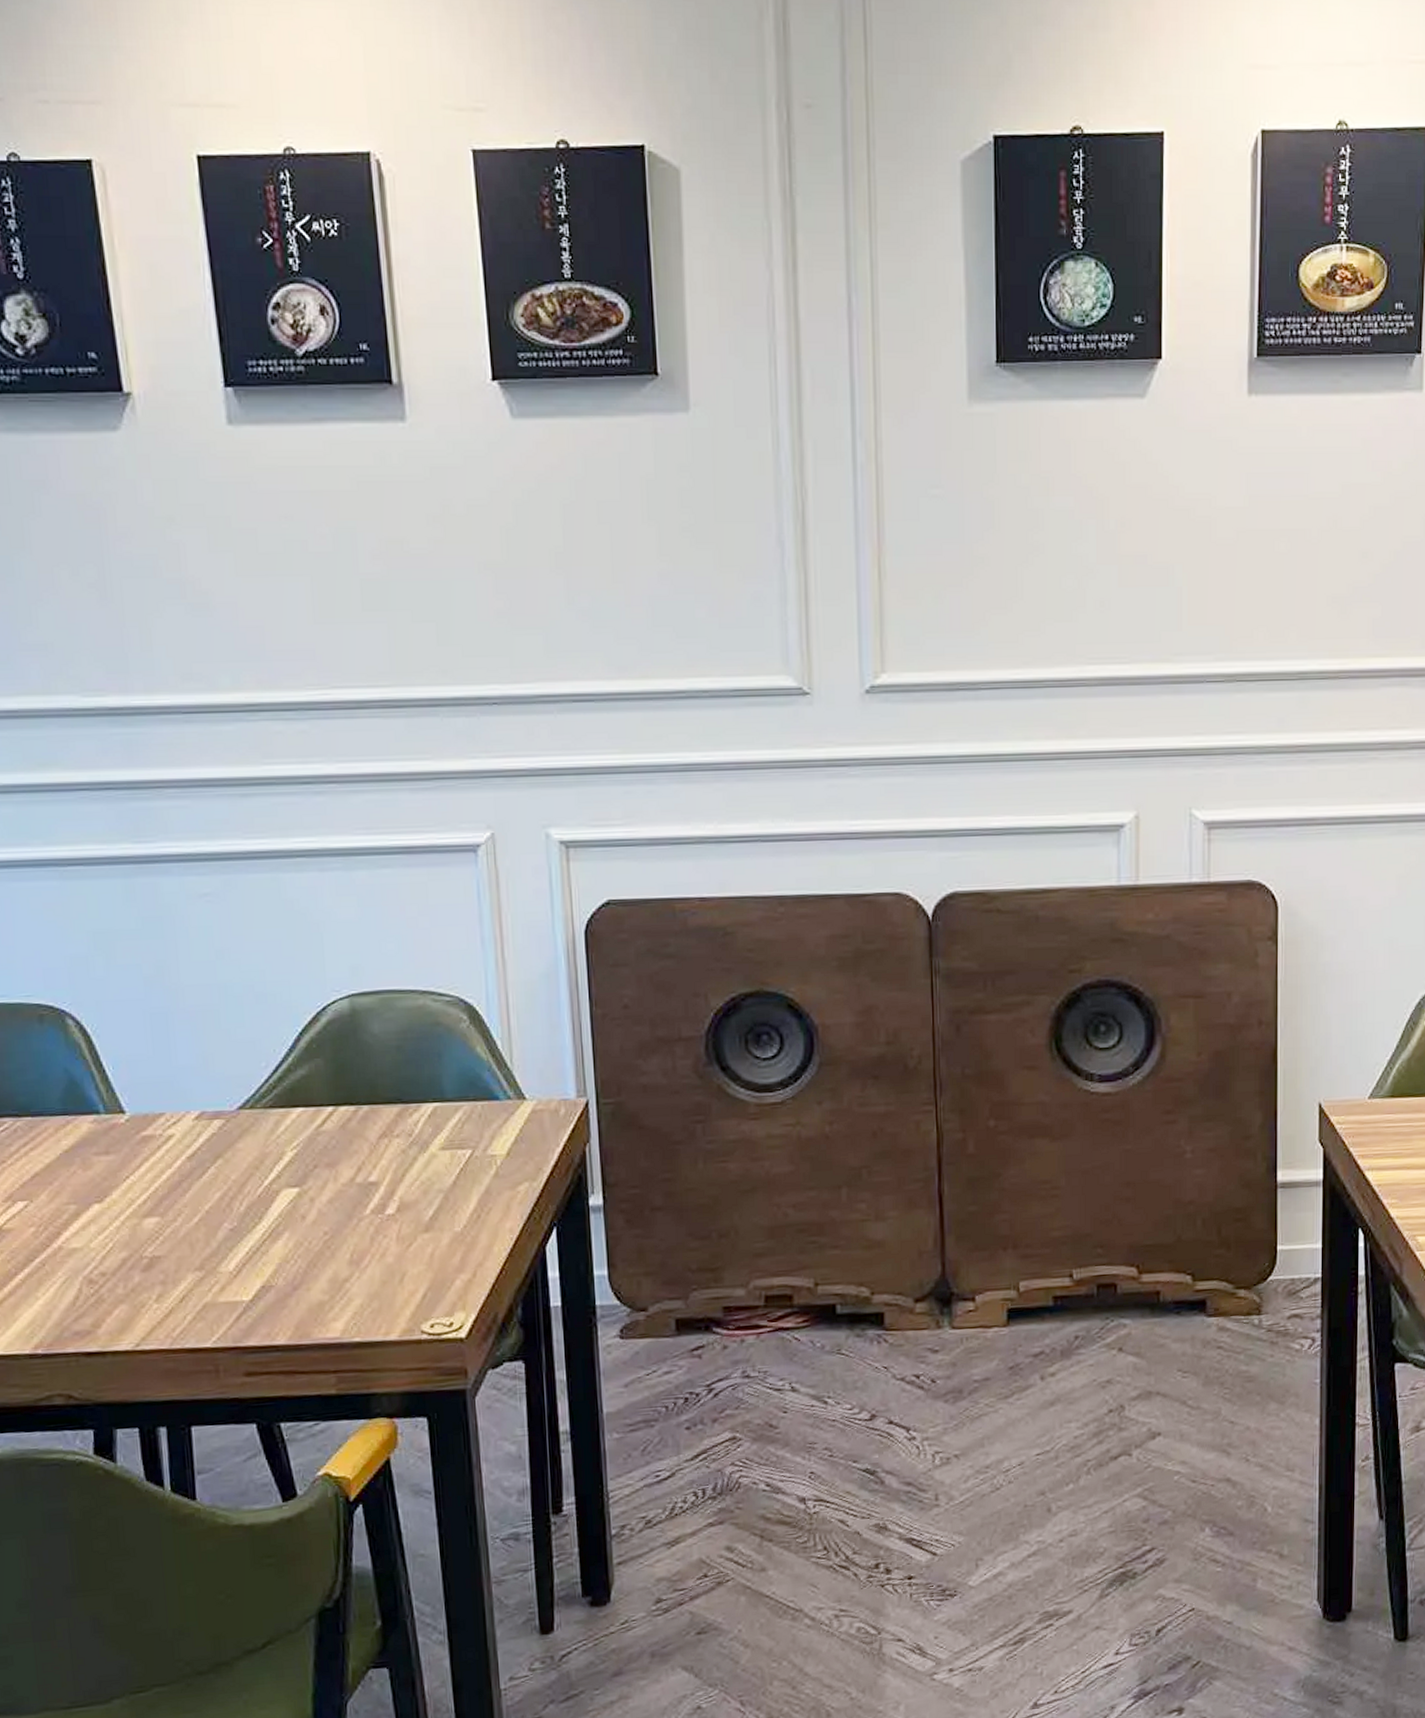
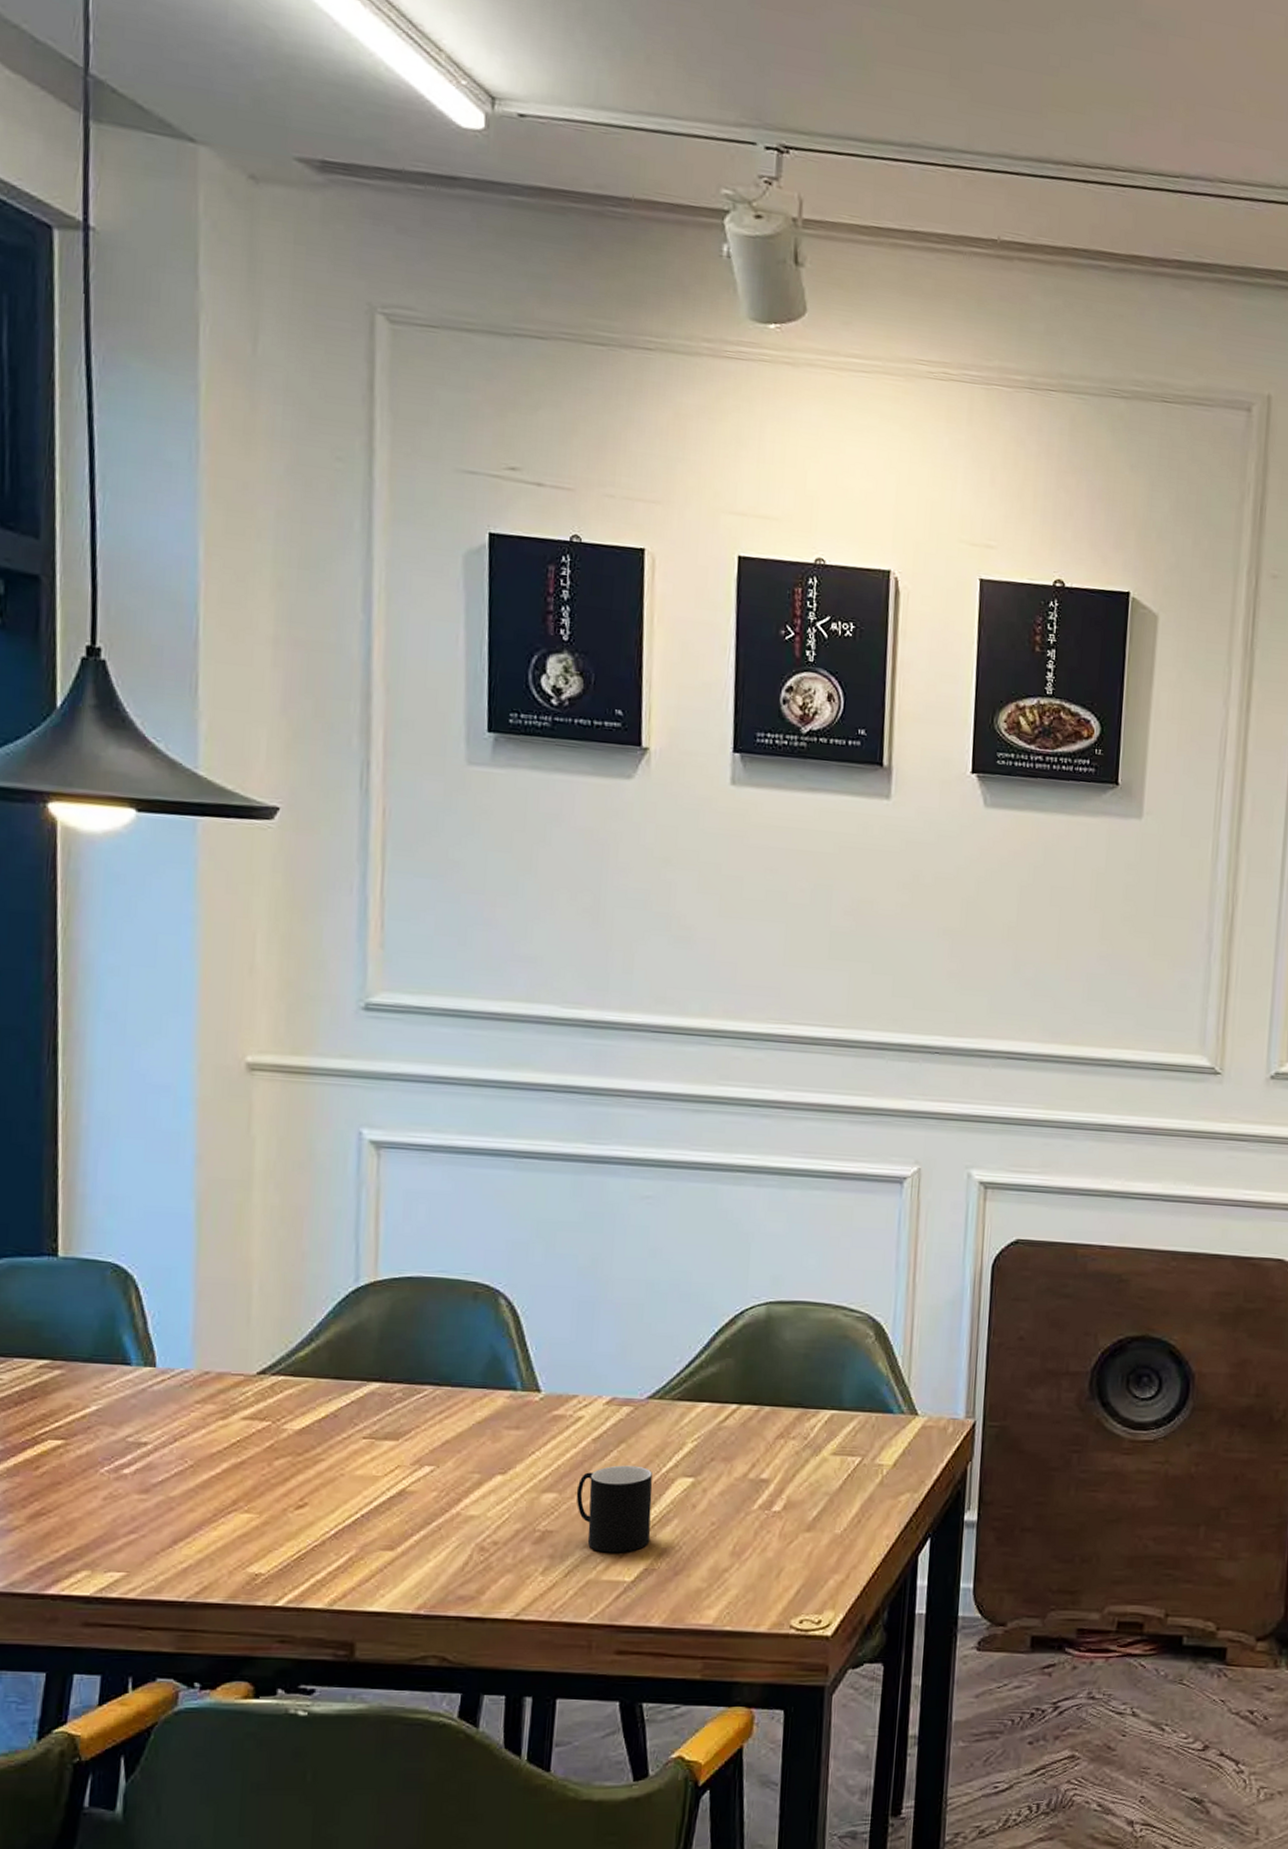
cup: none [178,1180,263,1274] -> present [576,1465,653,1553]

